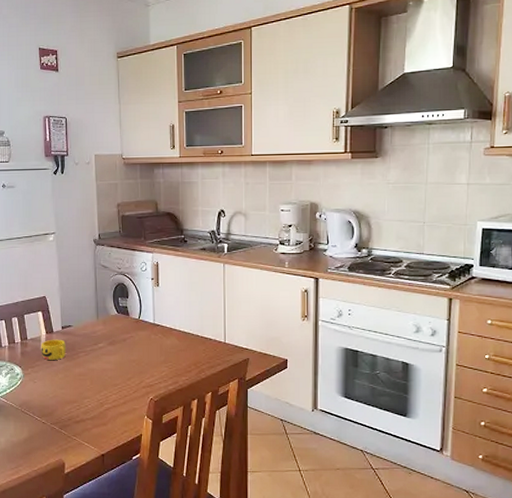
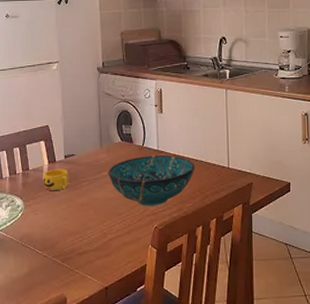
decorative bowl: none [104,328,192,379] -> present [108,155,195,207]

